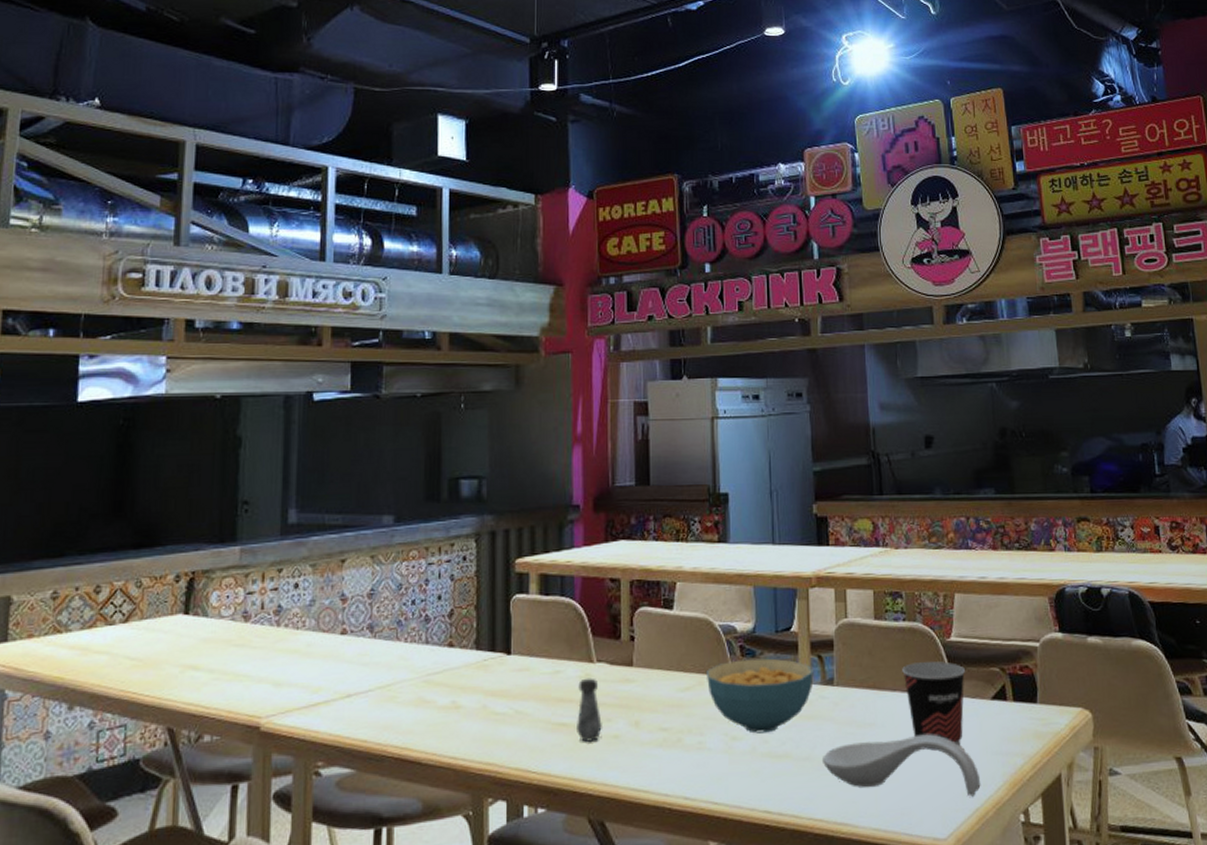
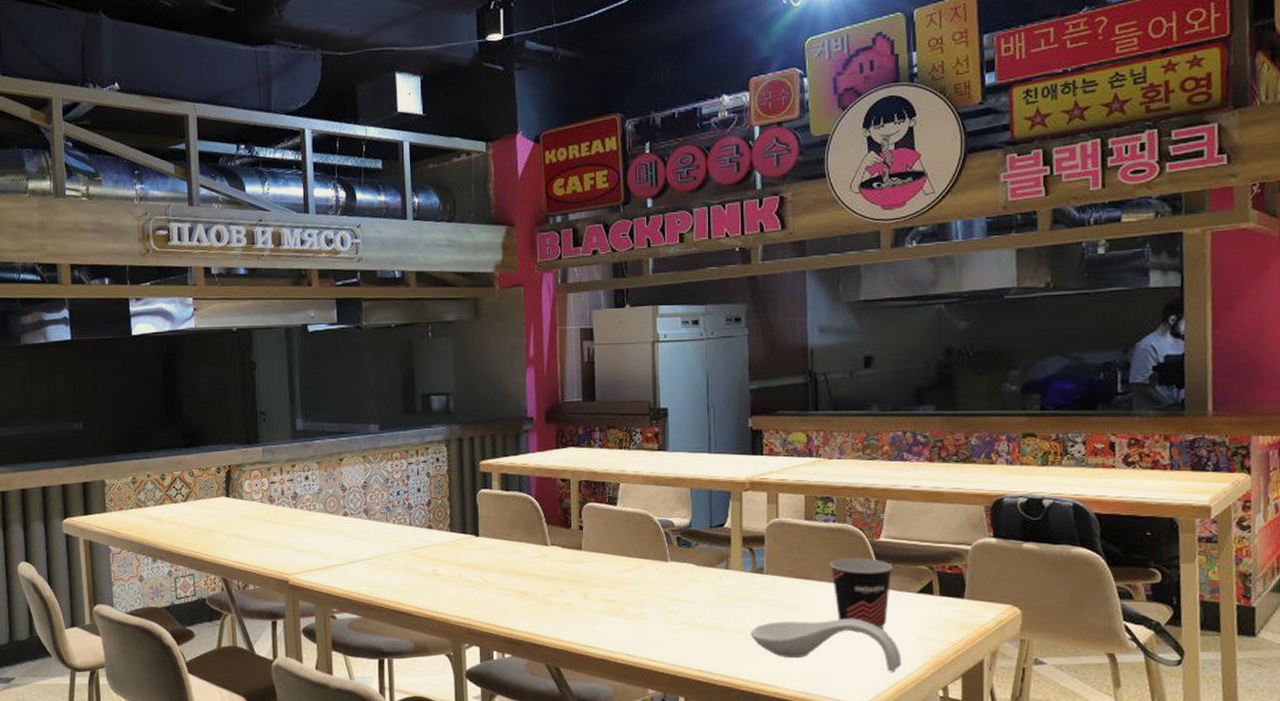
salt shaker: present [577,678,604,743] -> none [535,557,557,608]
cereal bowl: present [705,658,814,733] -> none [646,549,745,609]

